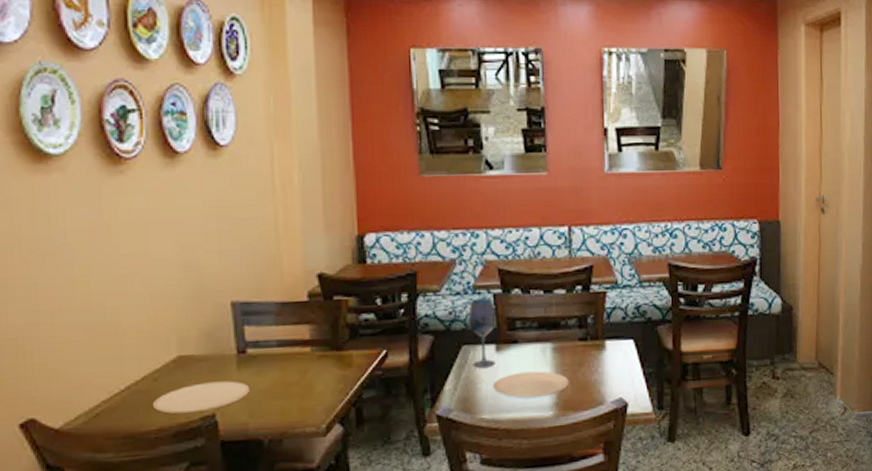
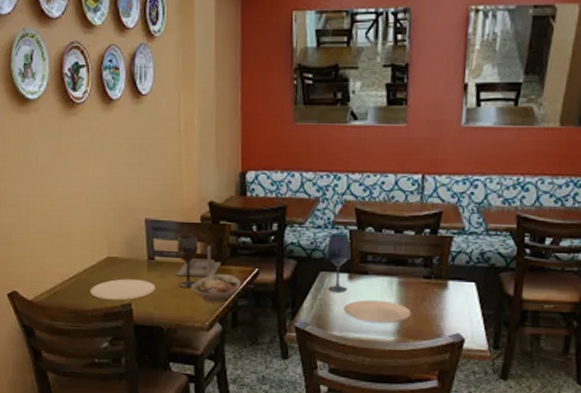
wine glass: none [277,315,307,385] -> present [177,234,199,288]
napkin holder: none [277,328,339,371] -> present [176,246,222,278]
salad: none [299,361,366,399] -> present [191,274,241,302]

